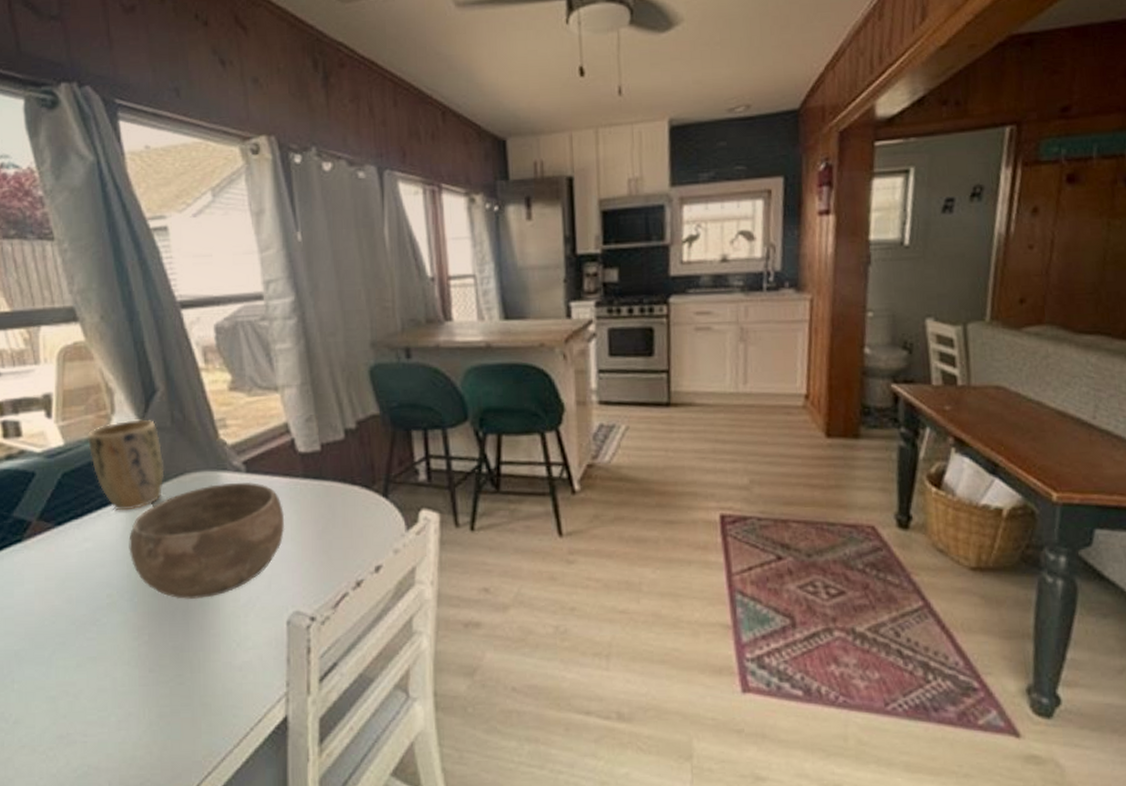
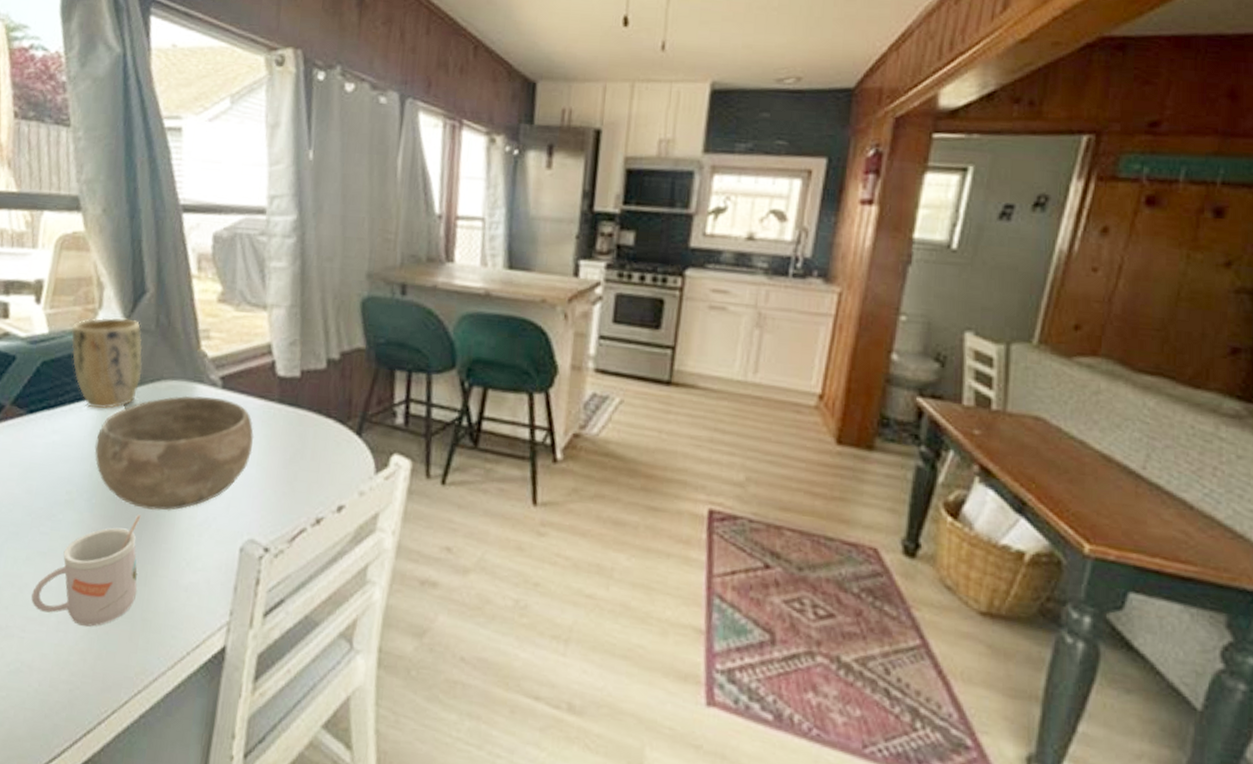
mug: none [88,606,193,721] -> present [31,515,141,627]

